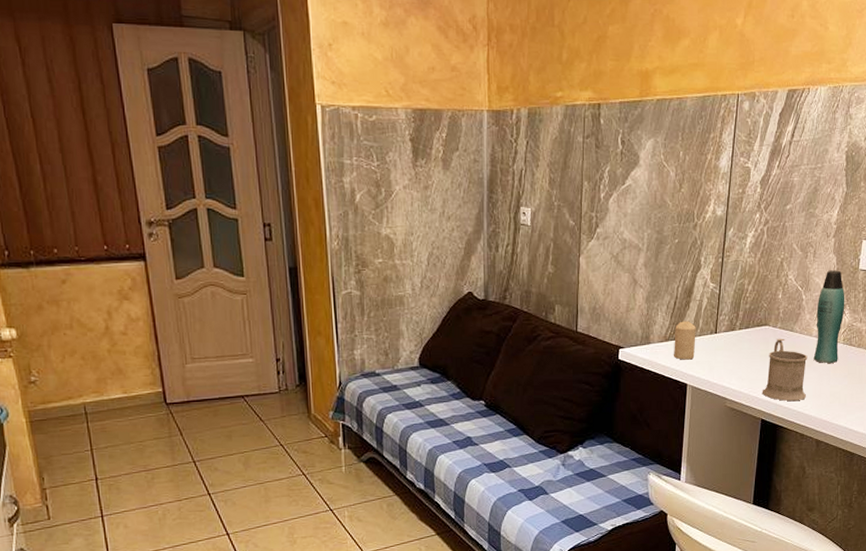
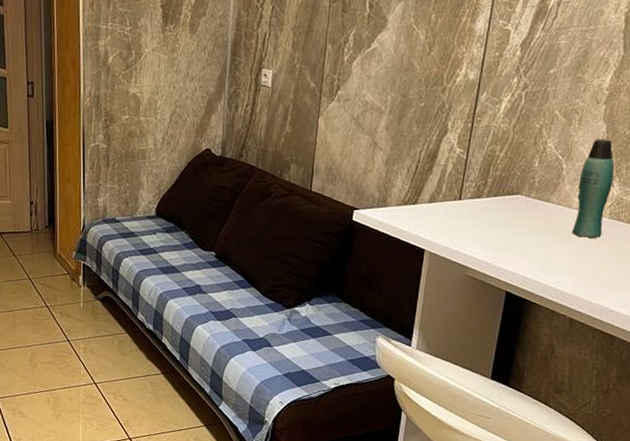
candle: present [674,321,696,360] -> none [412,185,438,225]
mug: present [763,338,808,402] -> none [509,208,565,276]

